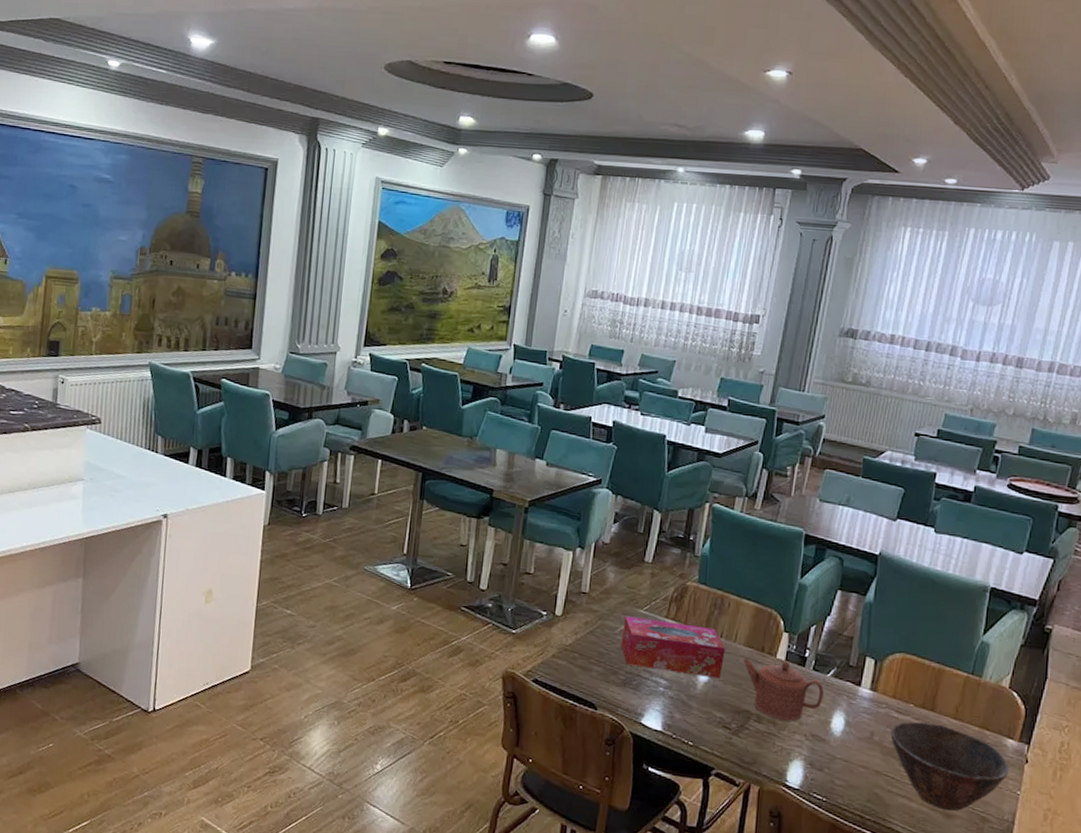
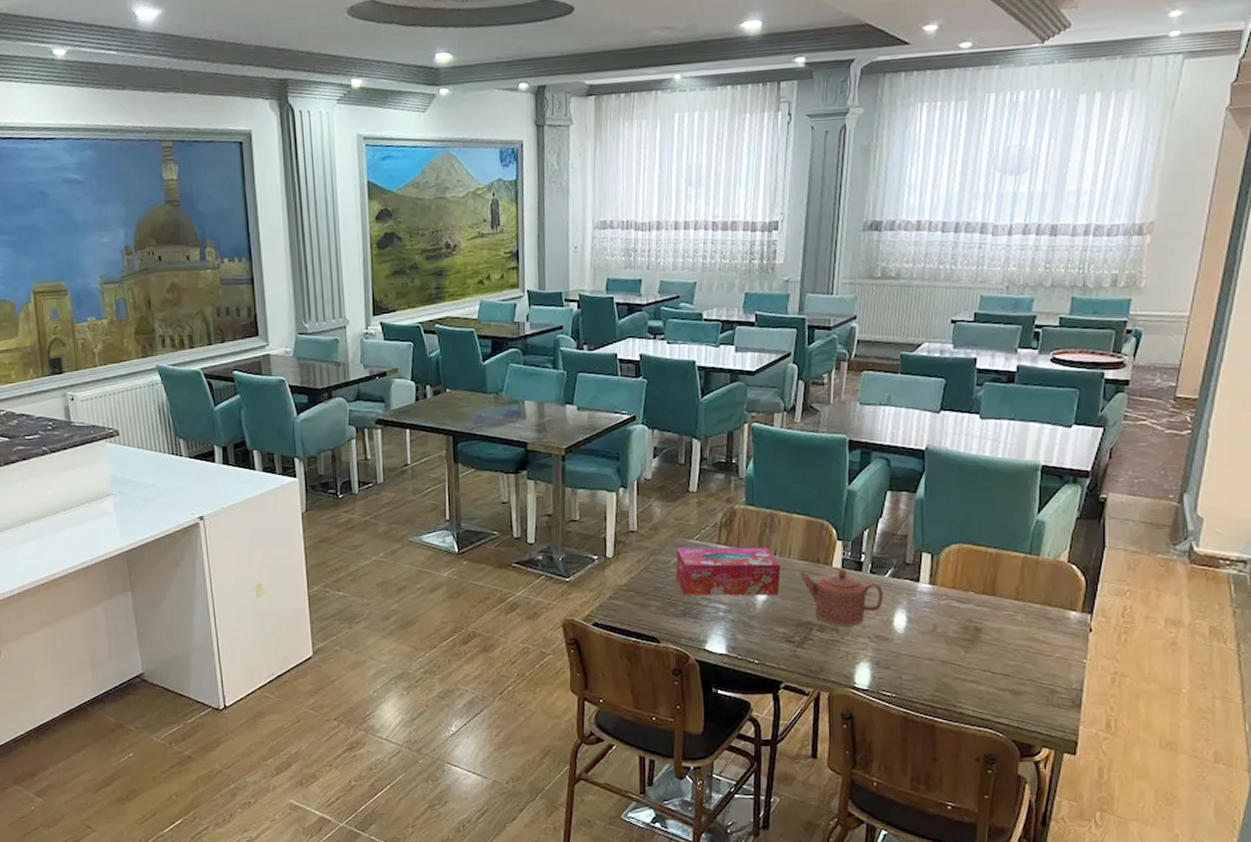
bowl: present [890,721,1010,811] -> none [953,607,1074,689]

